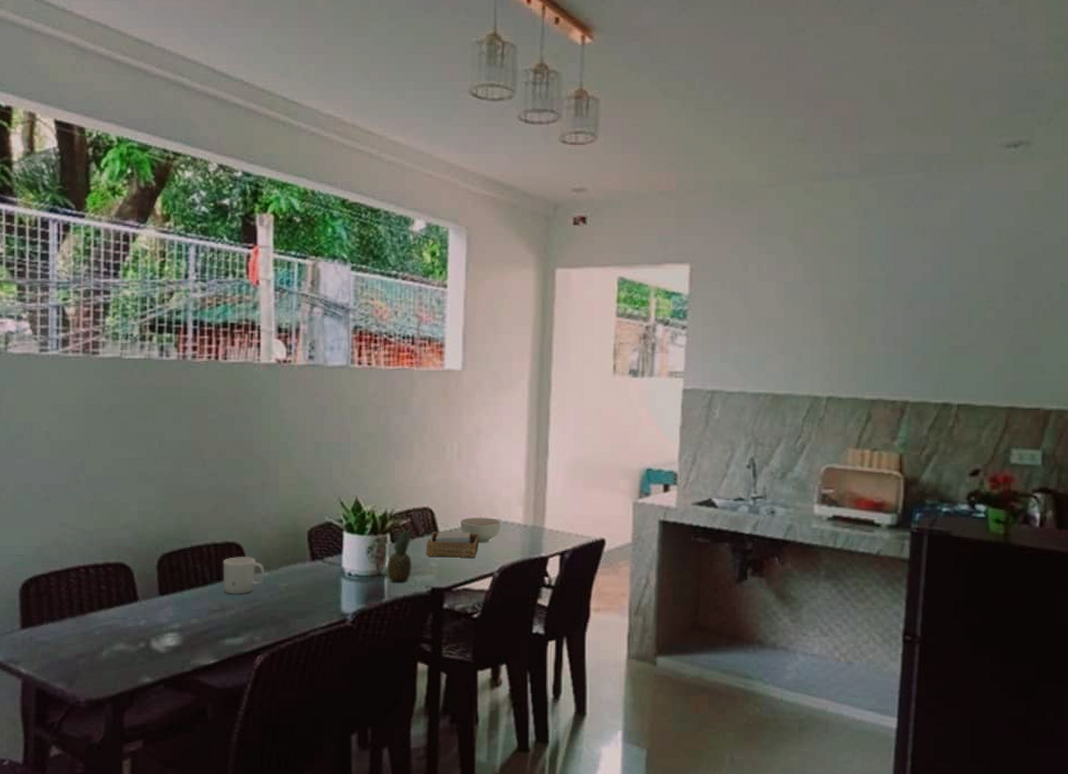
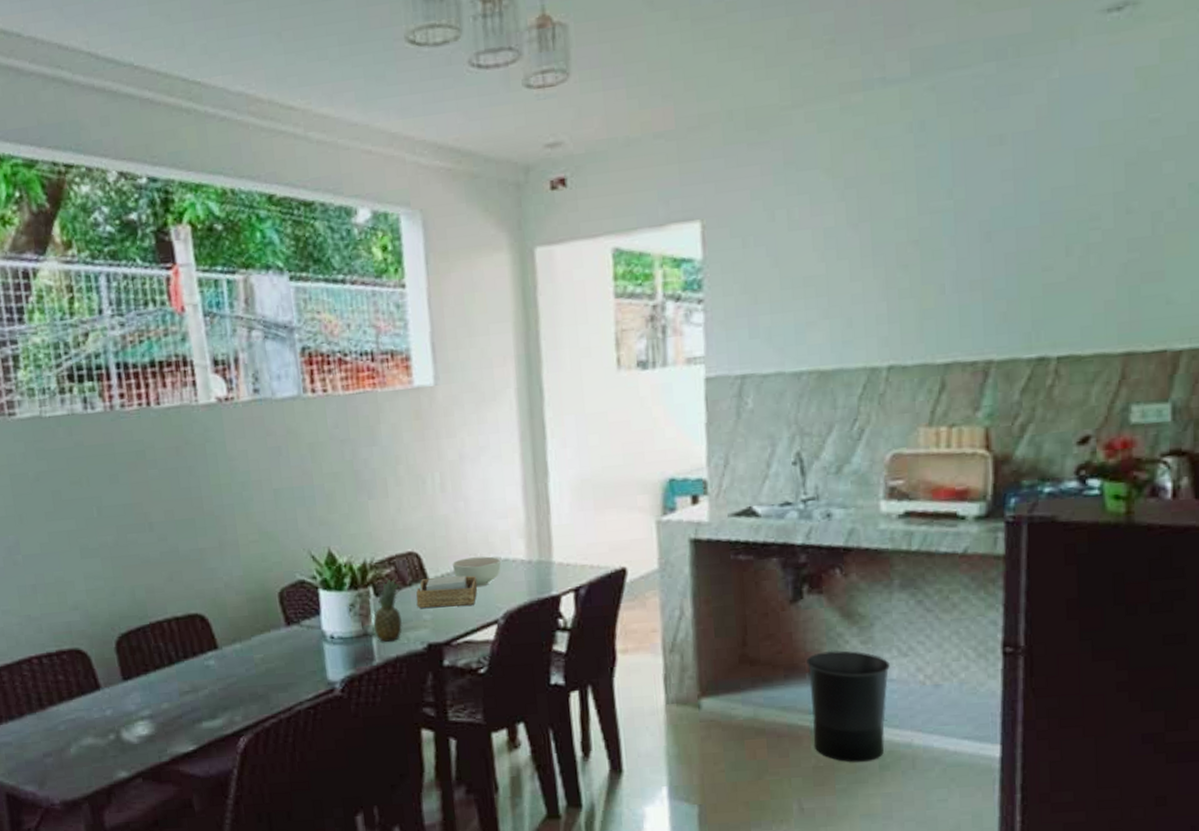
mug: present [222,555,266,594] -> none [187,627,237,673]
waste bin: none [746,625,813,723] -> present [806,650,890,762]

